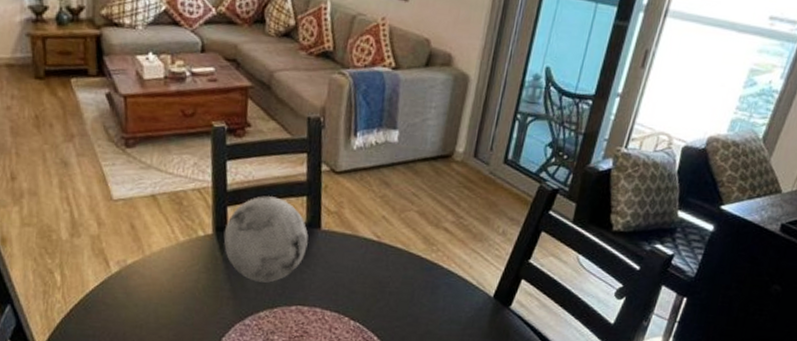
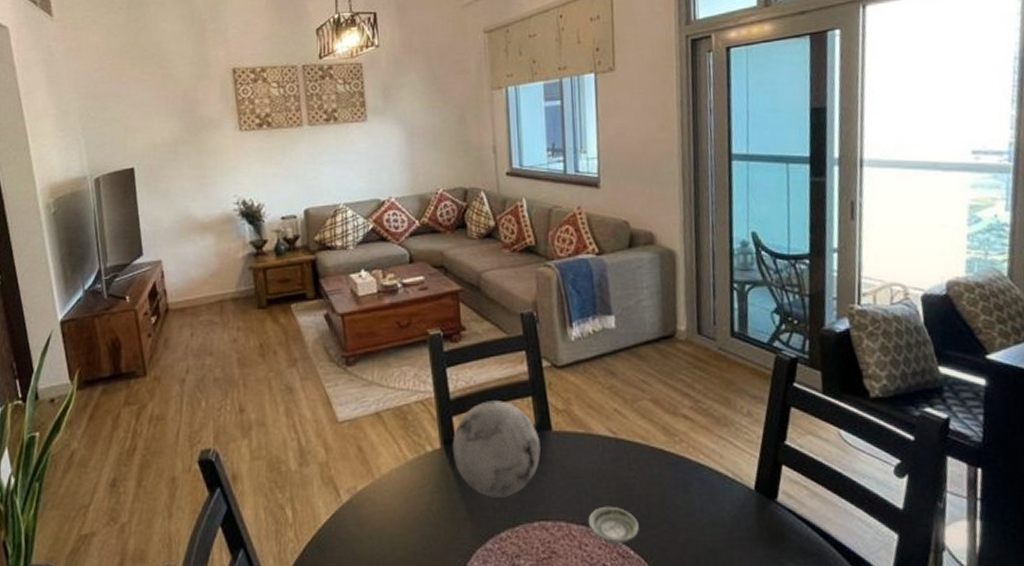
saucer: none [340,298,386,330] -> present [588,506,639,543]

